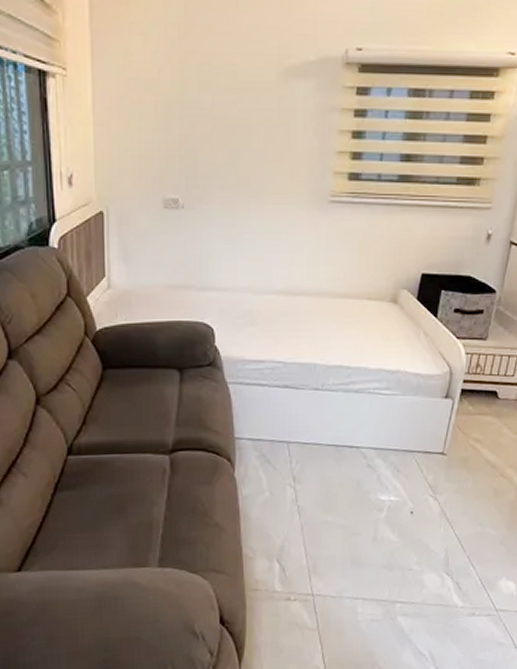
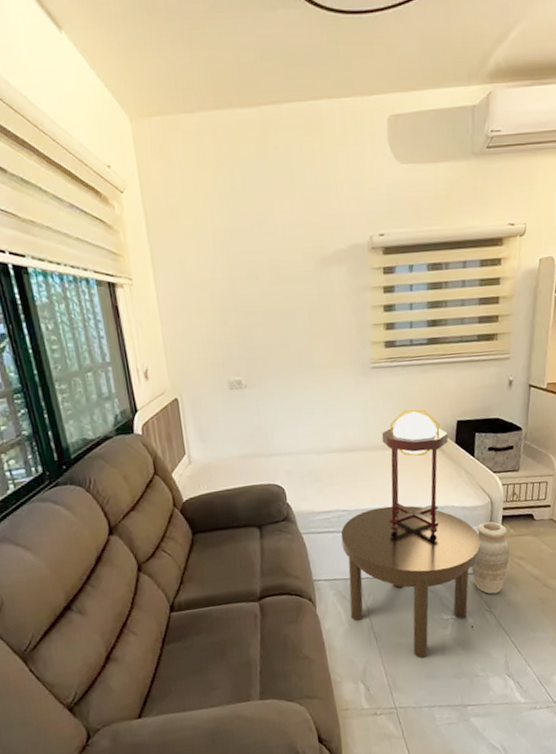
side table: none [272,363,433,542] -> present [341,505,481,658]
table lamp: none [330,254,409,402] -> present [381,409,448,535]
vase: none [418,395,465,478] -> present [471,521,510,594]

